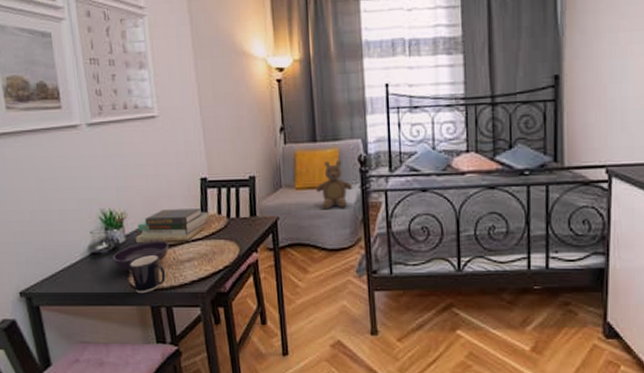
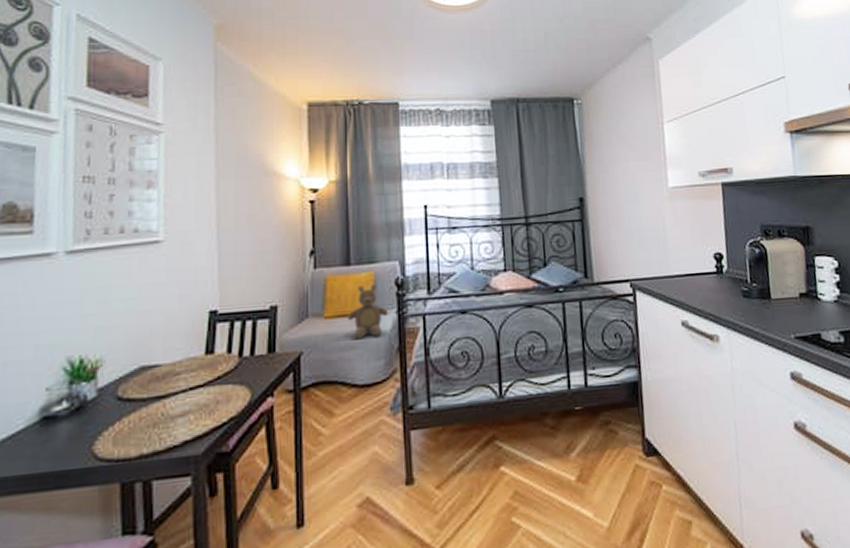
bowl: present [113,240,169,273] -> none [74,391,158,439]
mug: present [129,255,166,294] -> none [96,412,149,467]
books: present [135,209,208,244] -> none [111,348,215,399]

